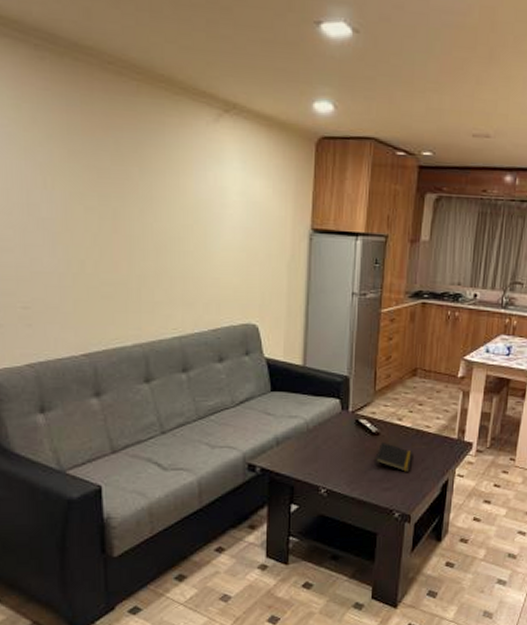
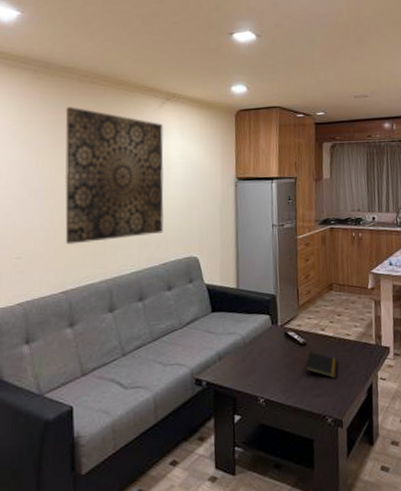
wall art: none [82,106,218,296] -> present [65,107,164,245]

